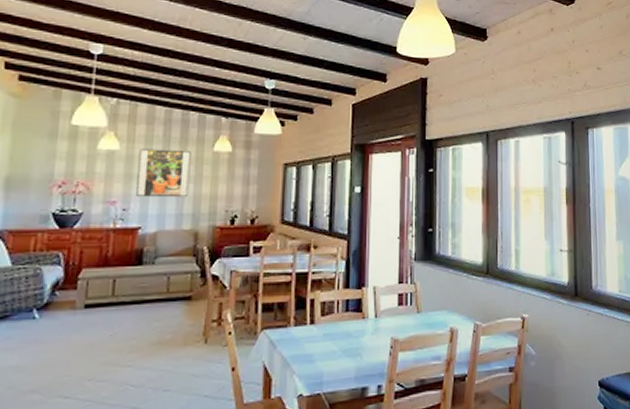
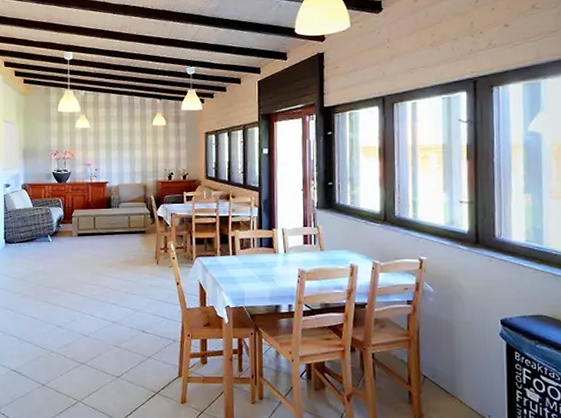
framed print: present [136,149,191,198] -> none [102,125,138,161]

